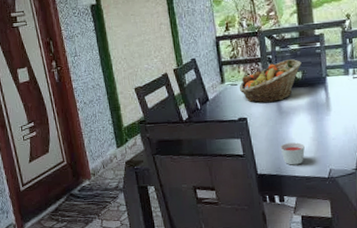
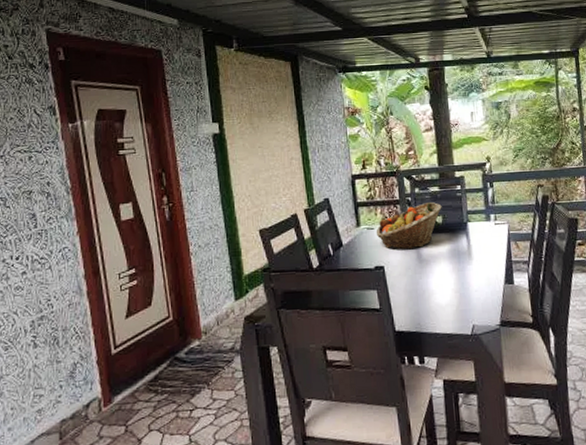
candle: present [280,142,305,165] -> none [420,294,446,321]

